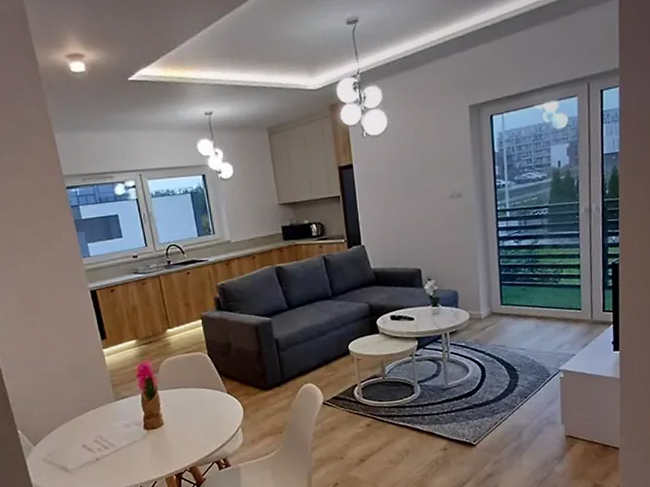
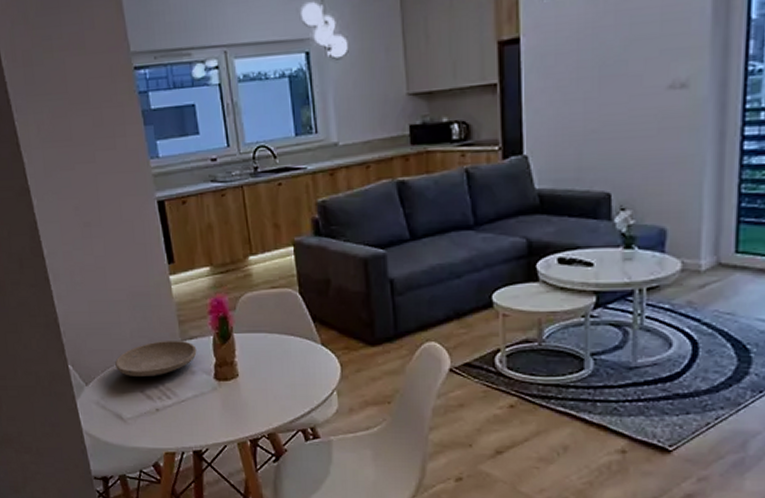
plate: none [59,400,129,434] -> present [115,341,197,377]

